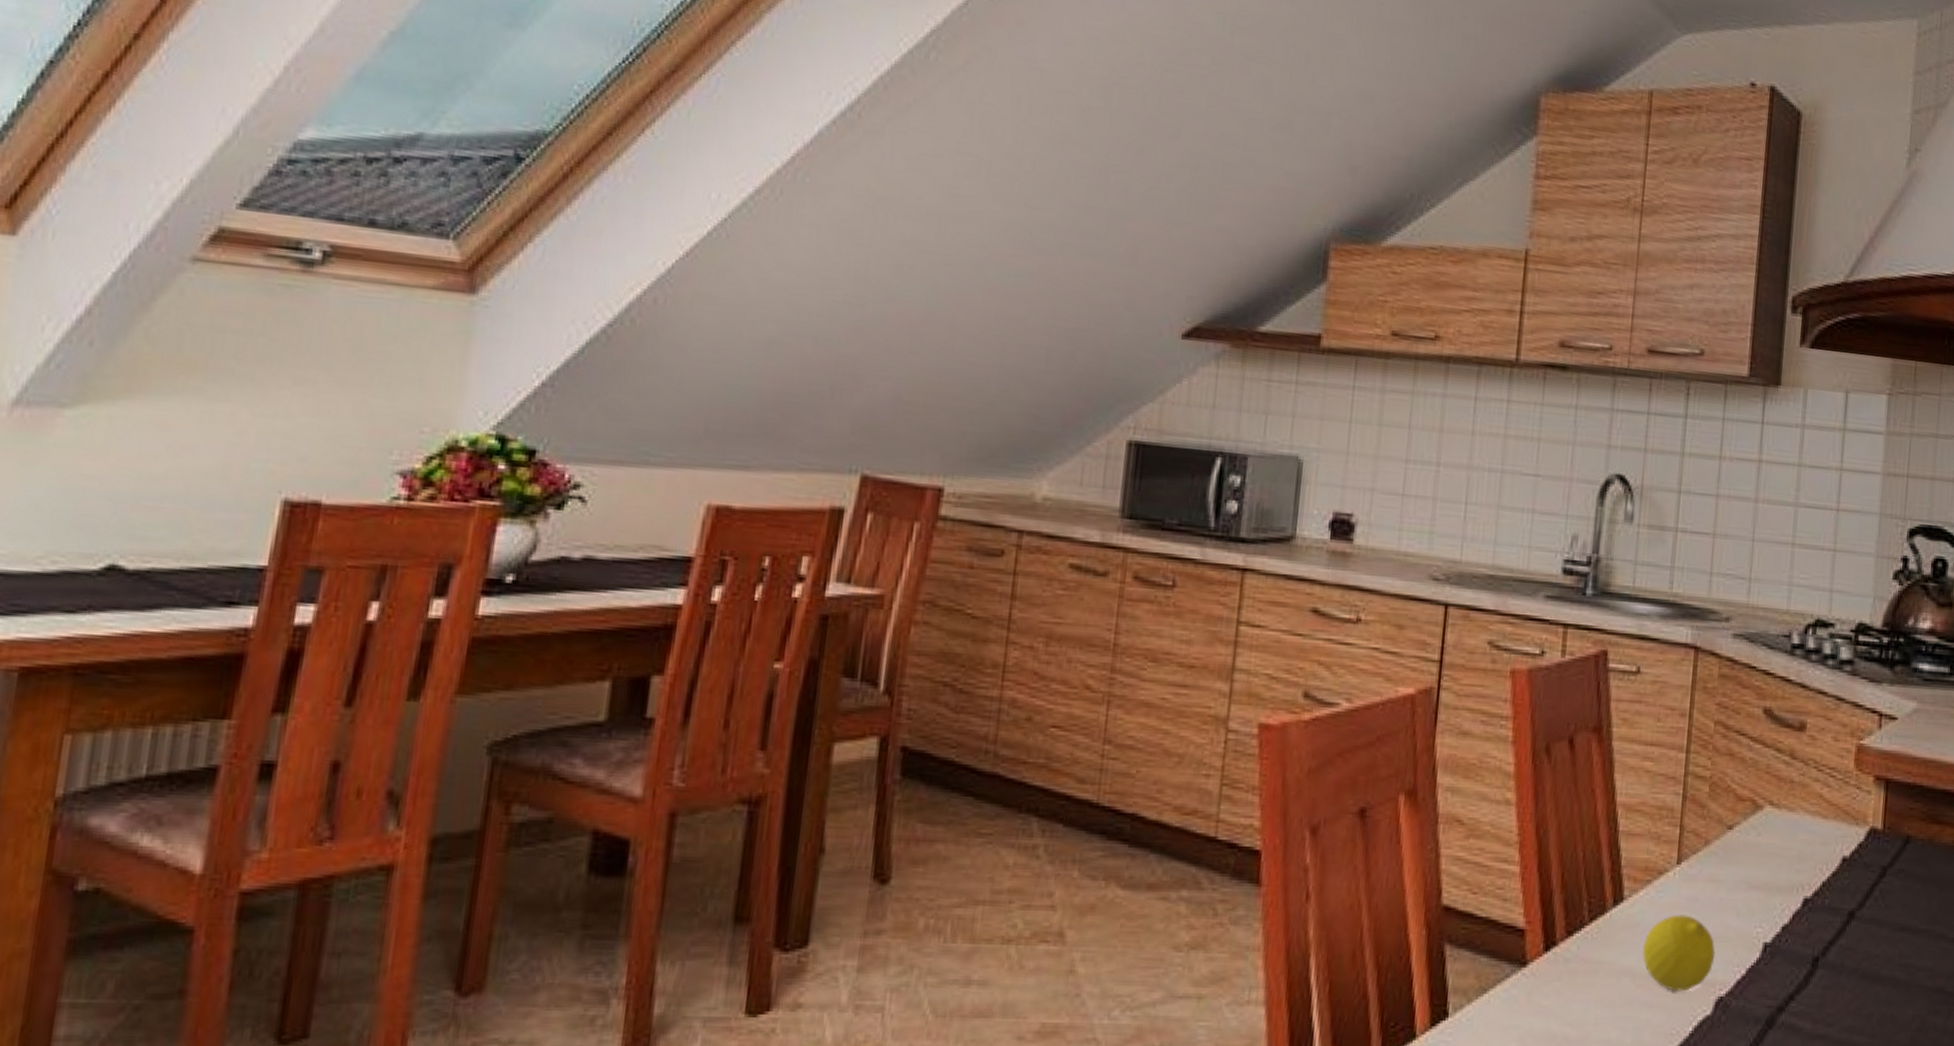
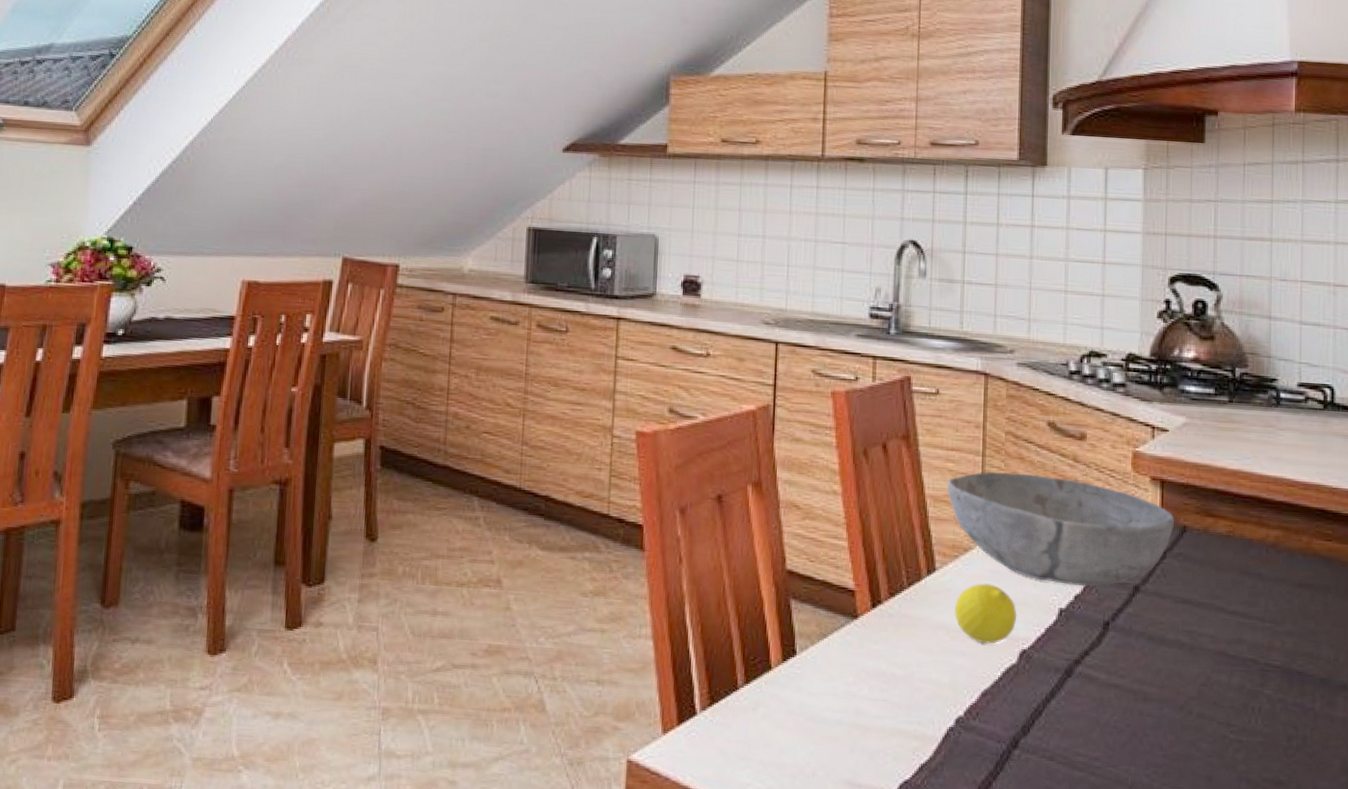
bowl: none [1642,772,1898,915] -> present [947,472,1175,587]

